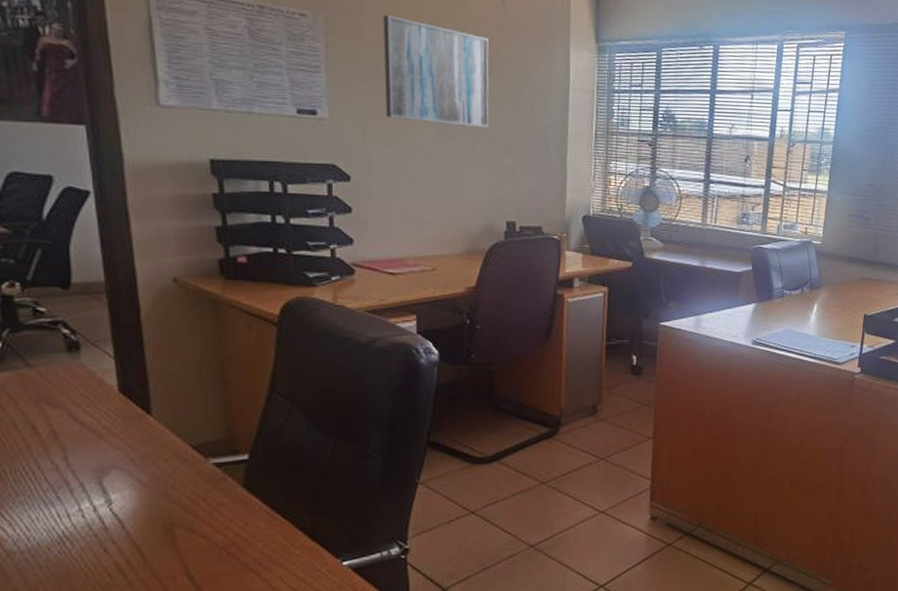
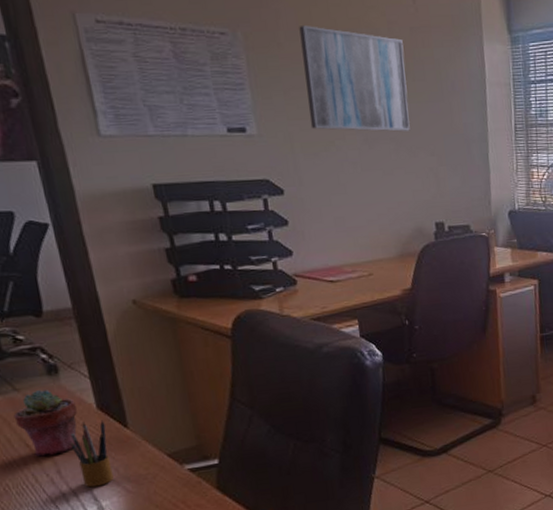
potted succulent: none [22,367,95,441] -> present [13,389,77,457]
pencil box: none [83,404,128,478] -> present [69,419,114,488]

